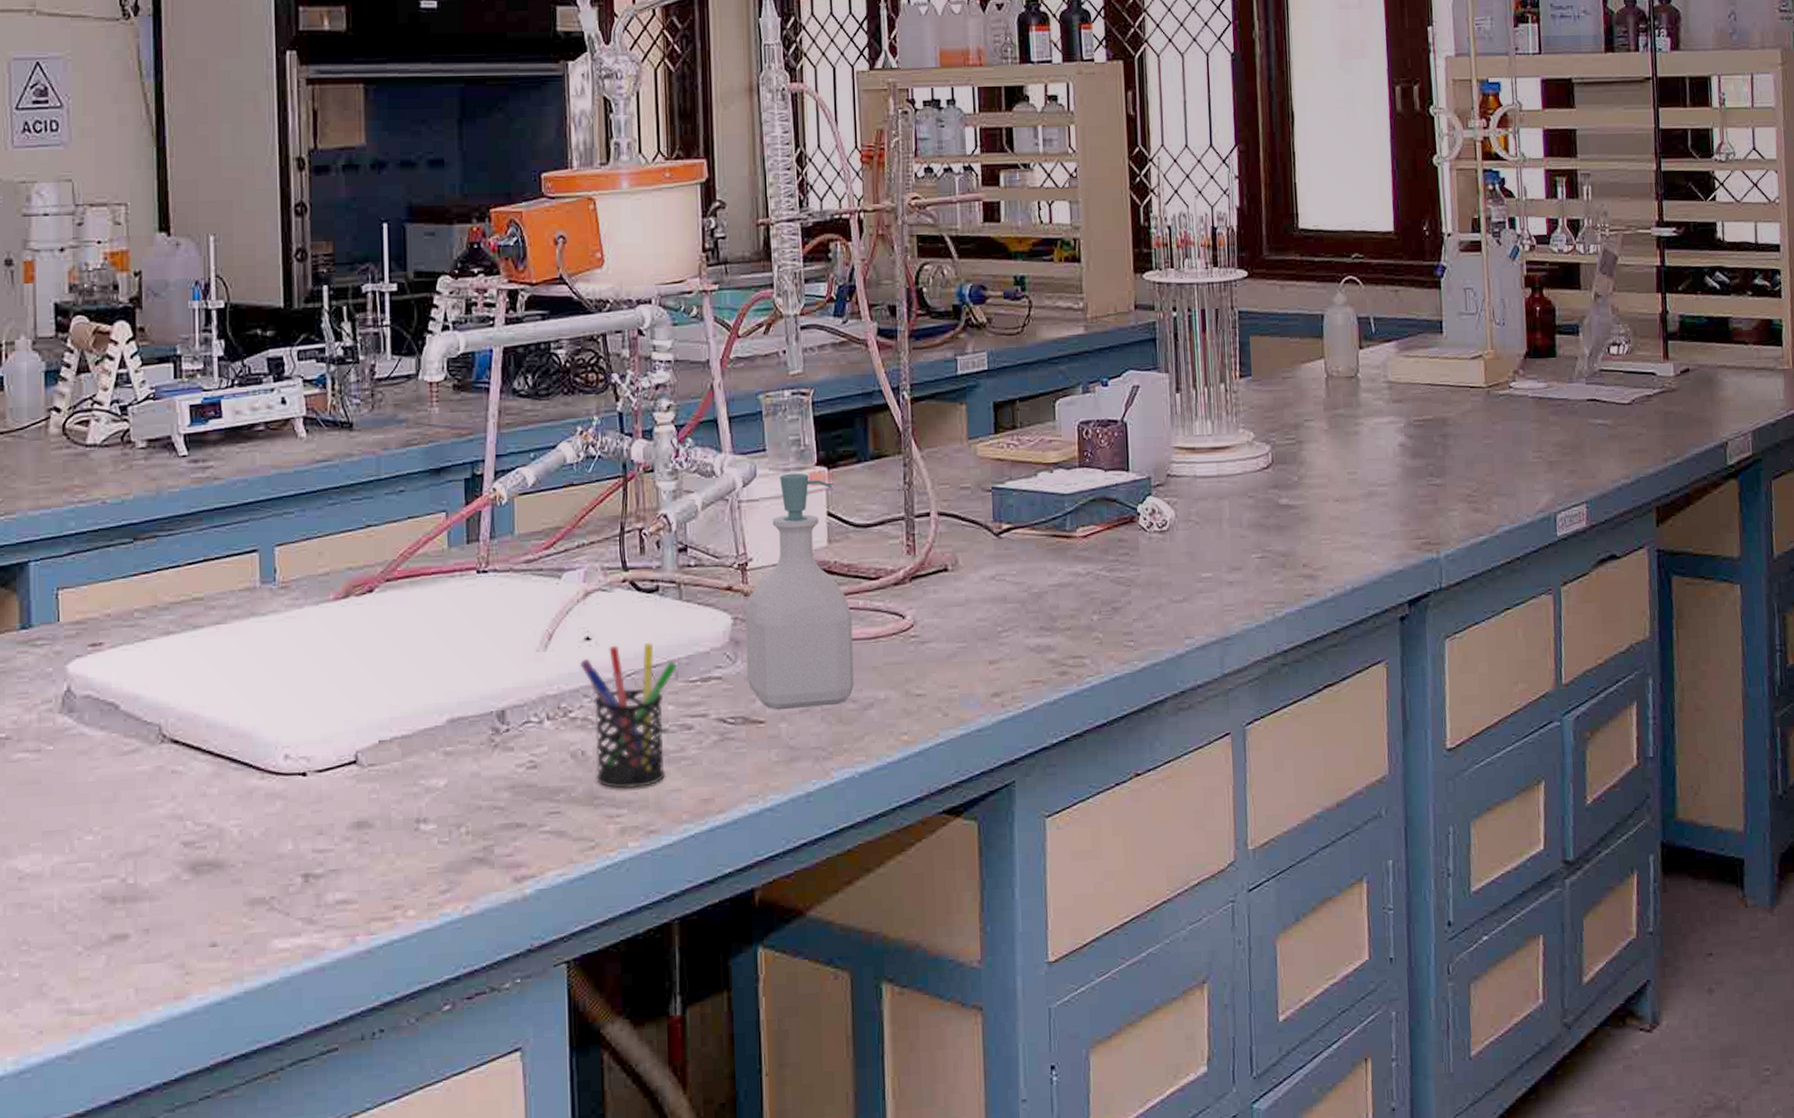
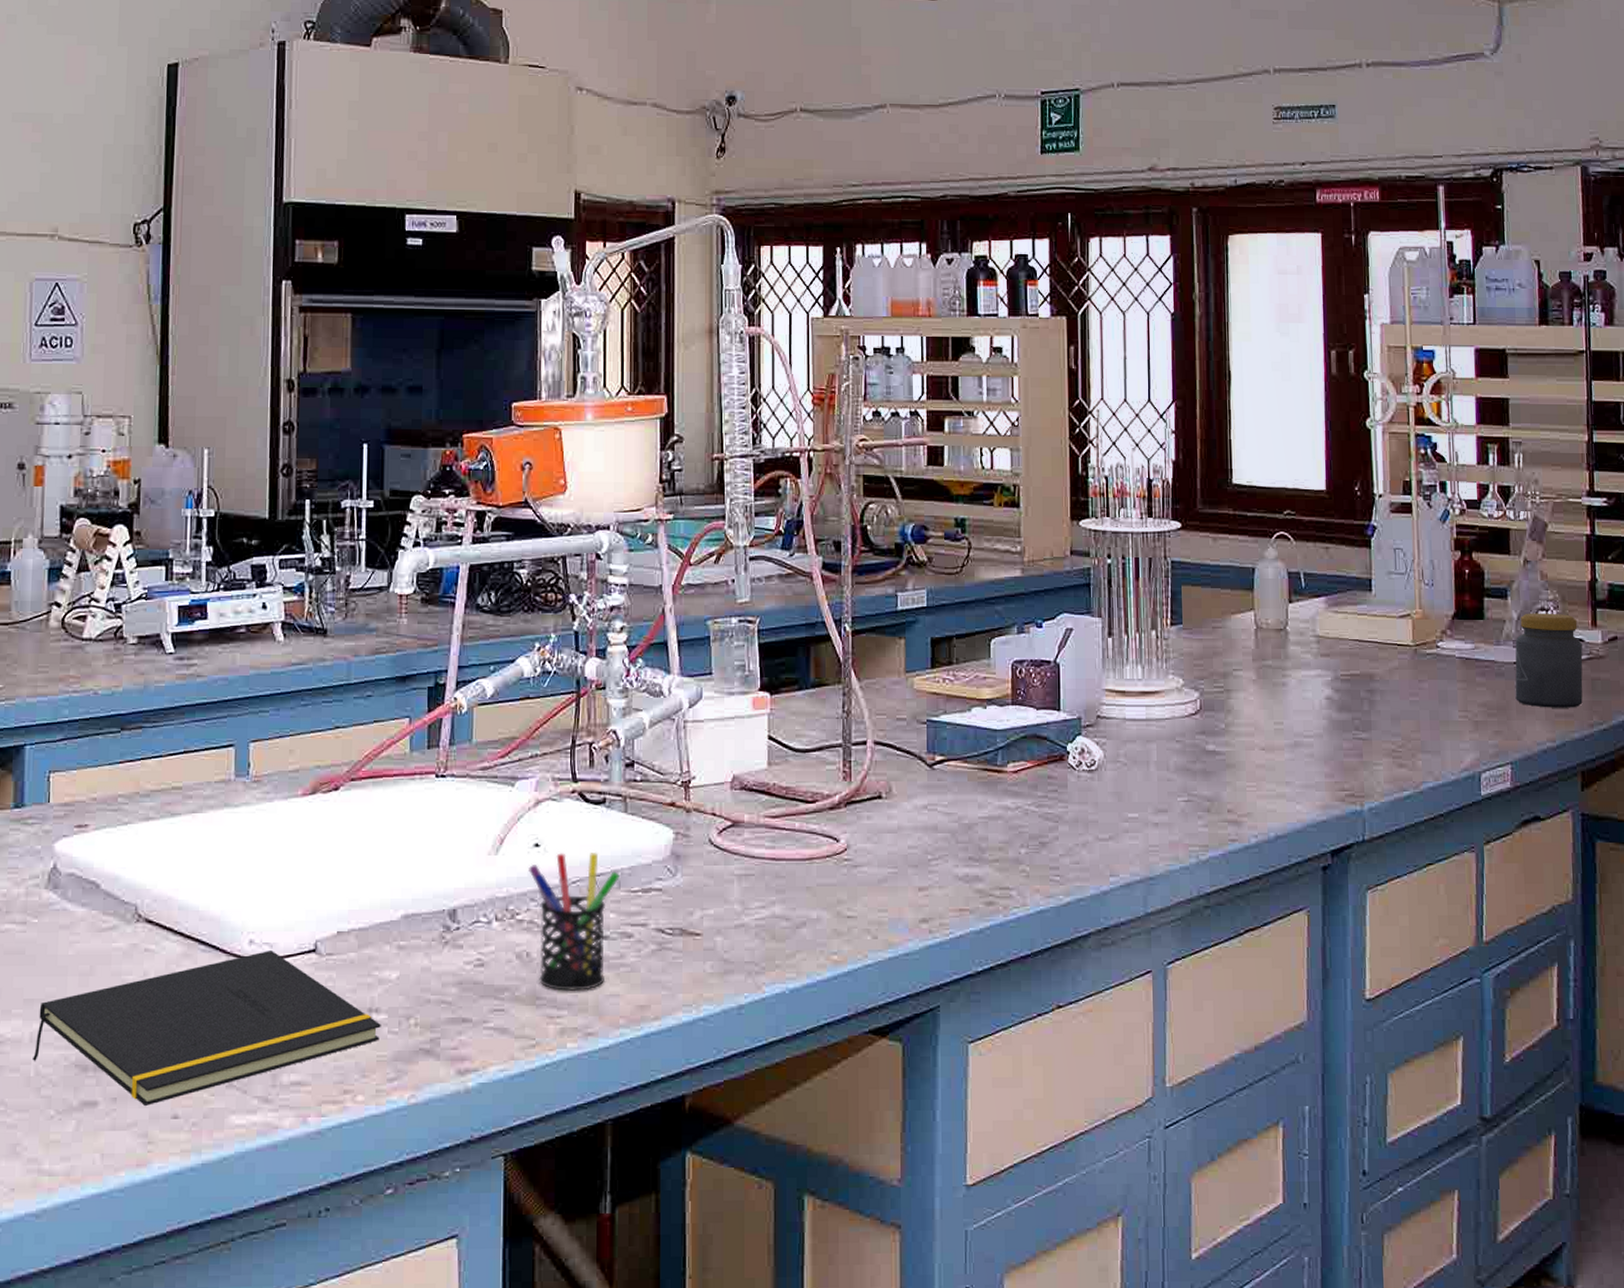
notepad: none [55,765,430,935] -> present [33,951,381,1106]
soap bottle: present [745,473,854,711] -> none [687,697,788,924]
jar: none [1587,347,1656,445] -> present [1515,613,1583,708]

